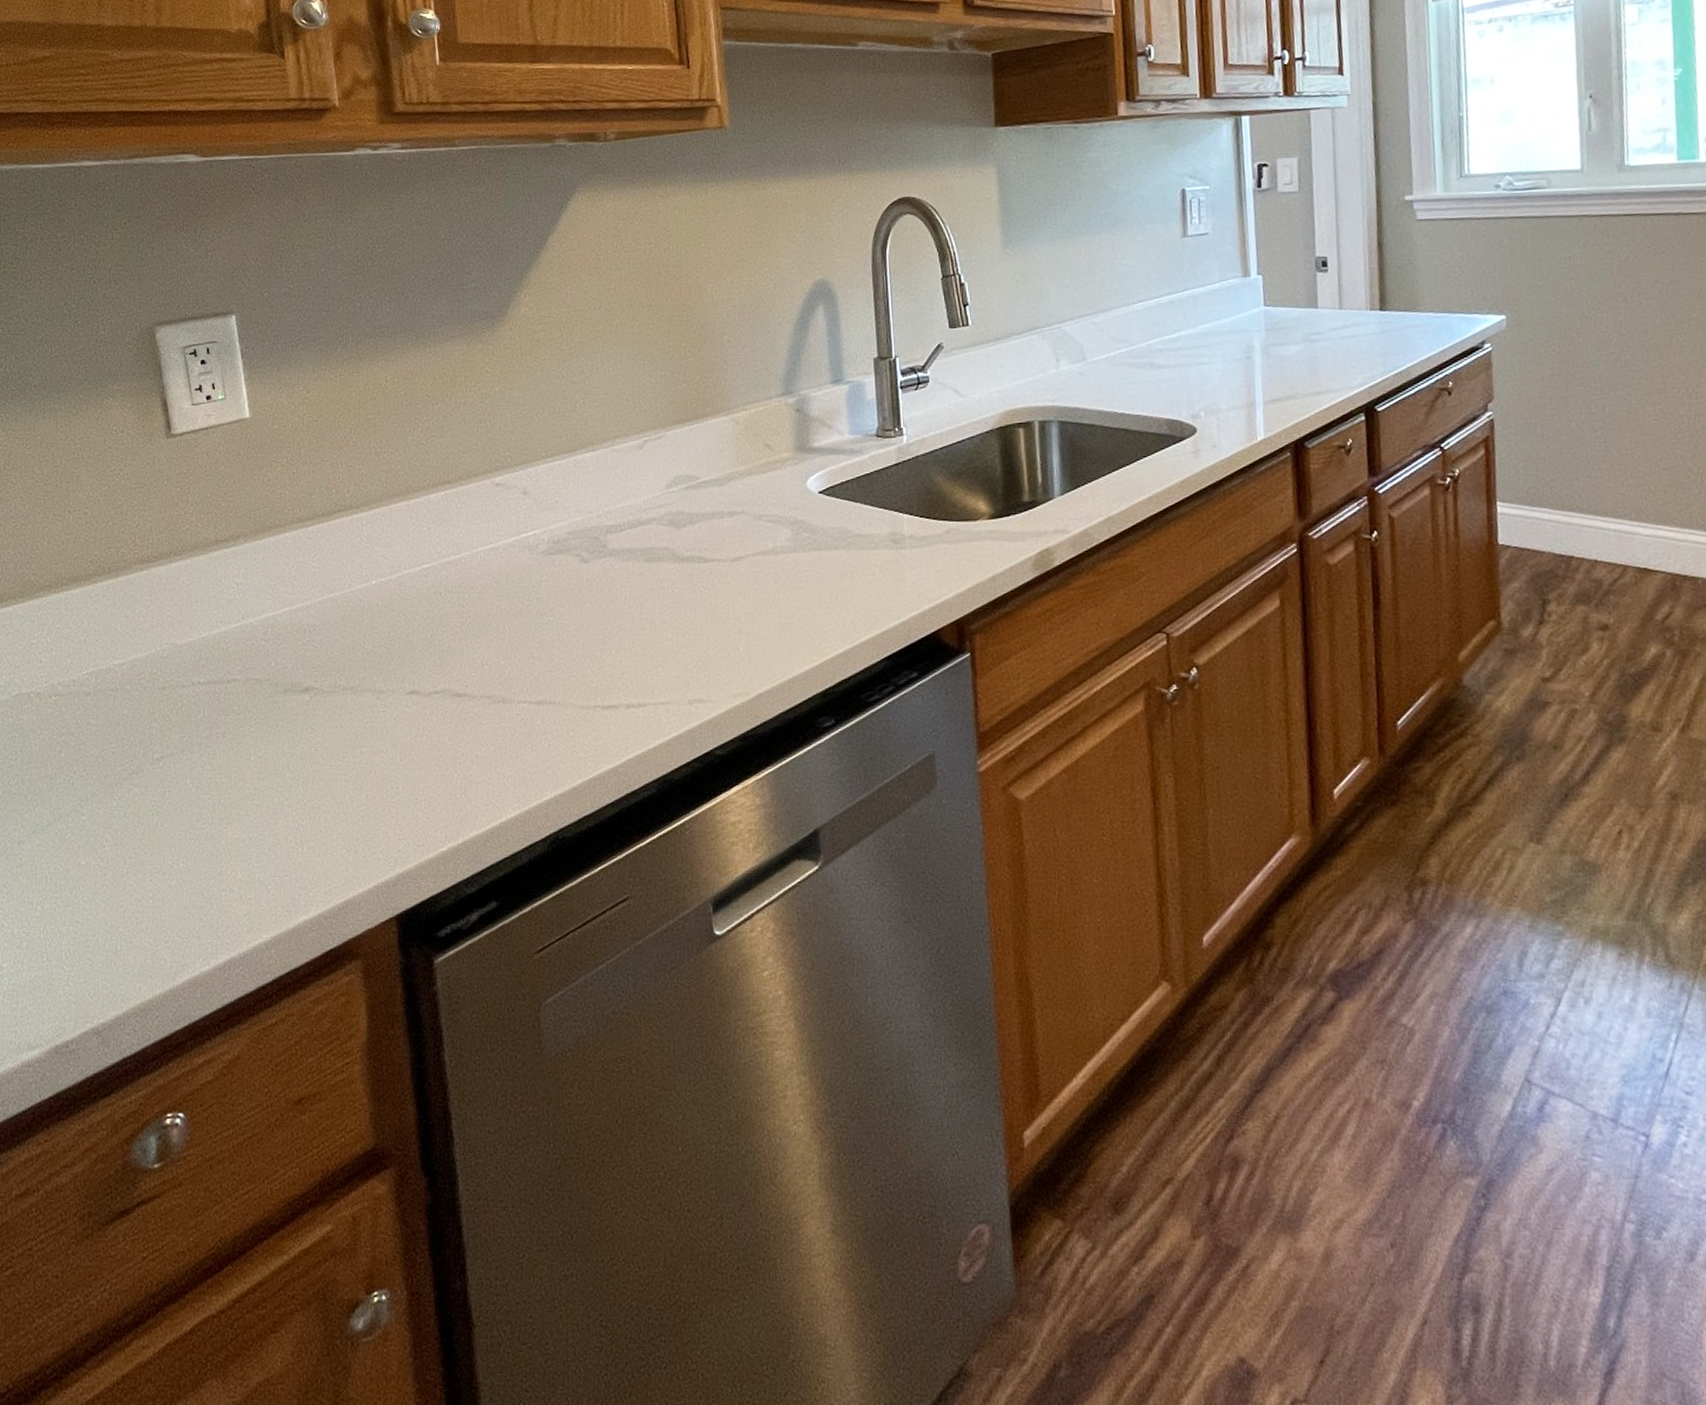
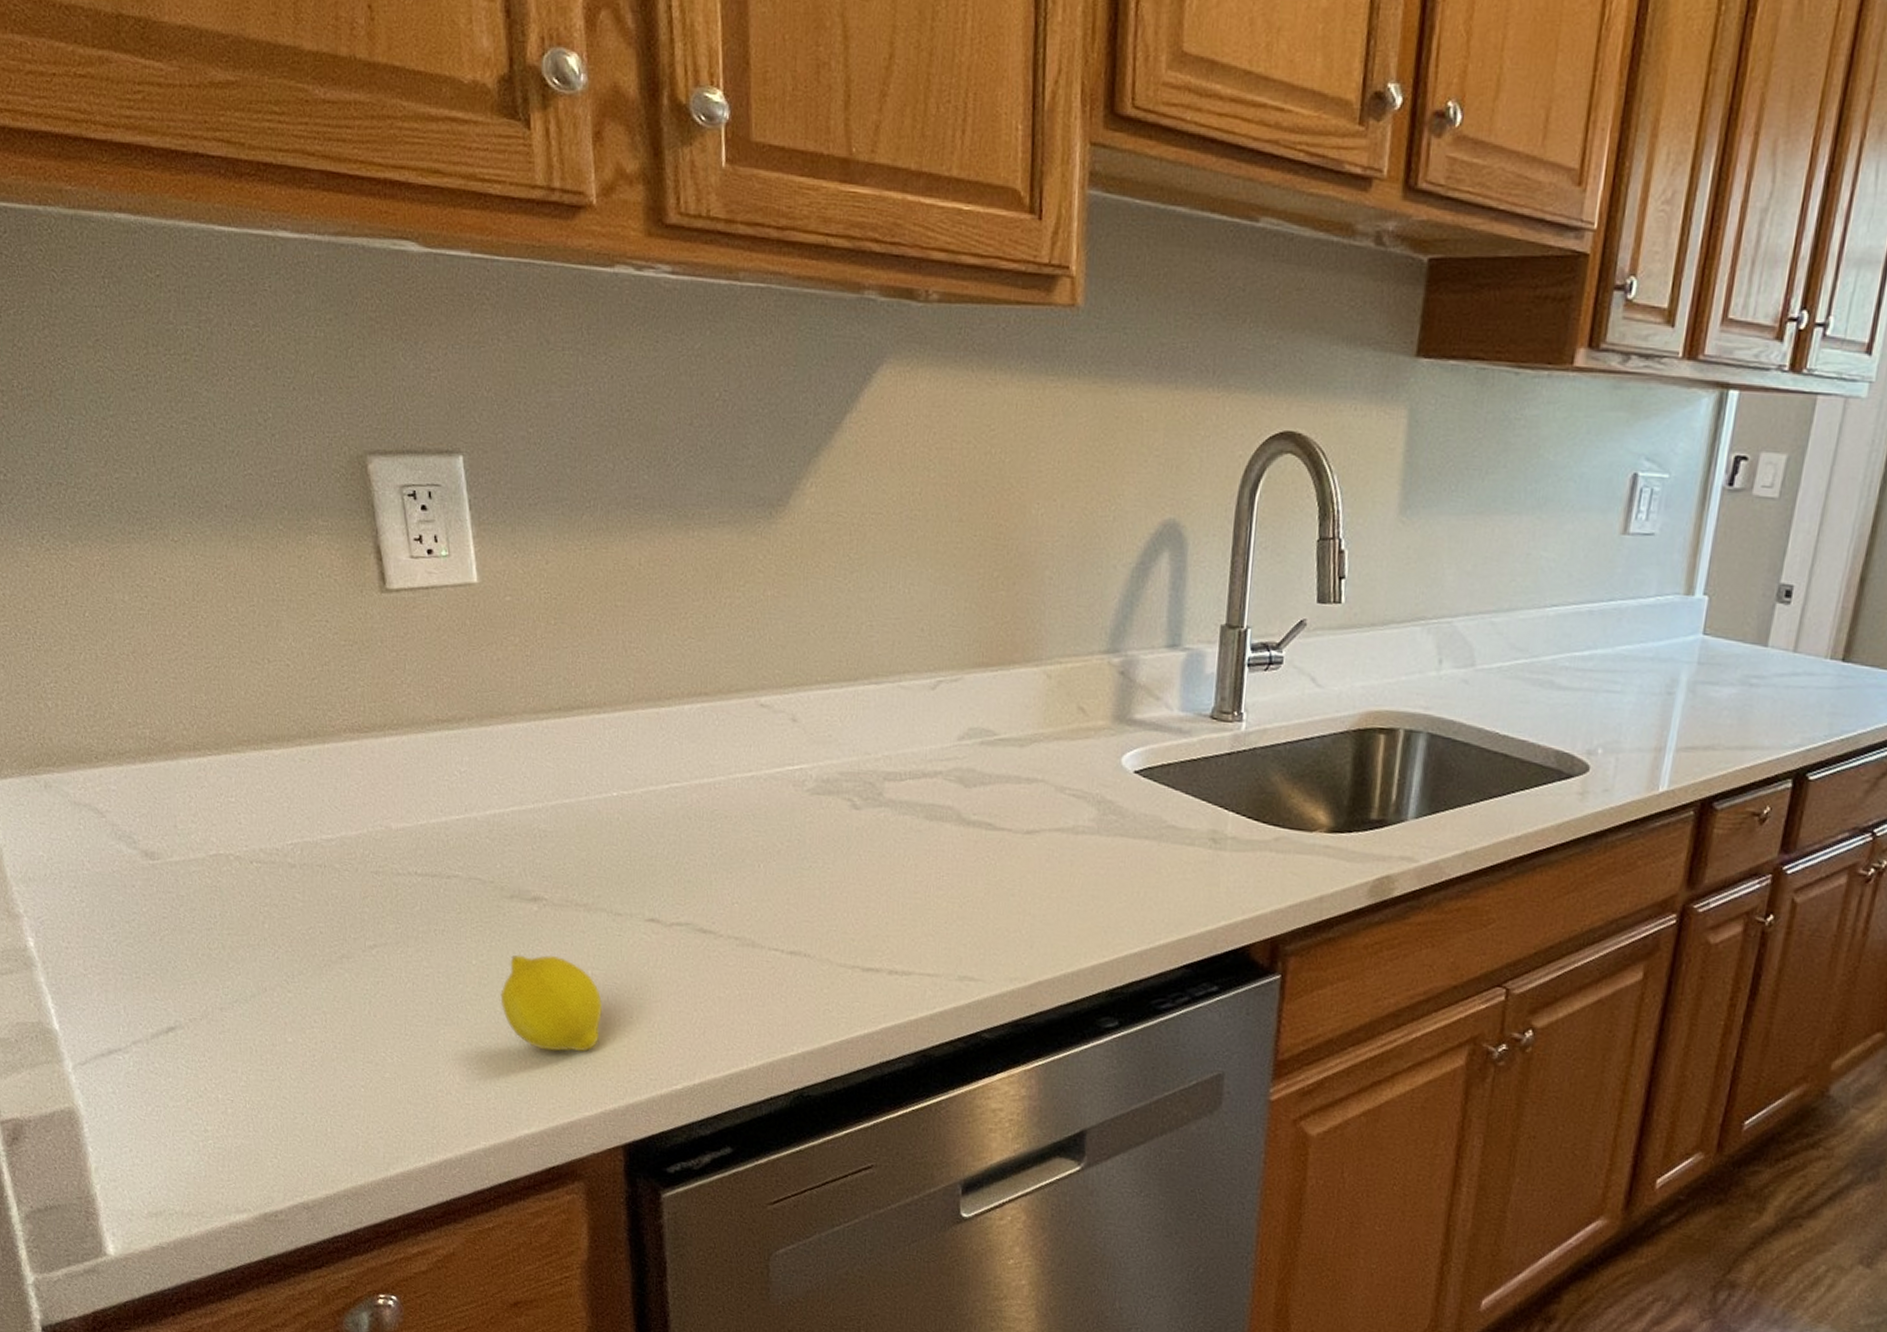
fruit: none [277,740,371,833] -> present [500,954,602,1052]

